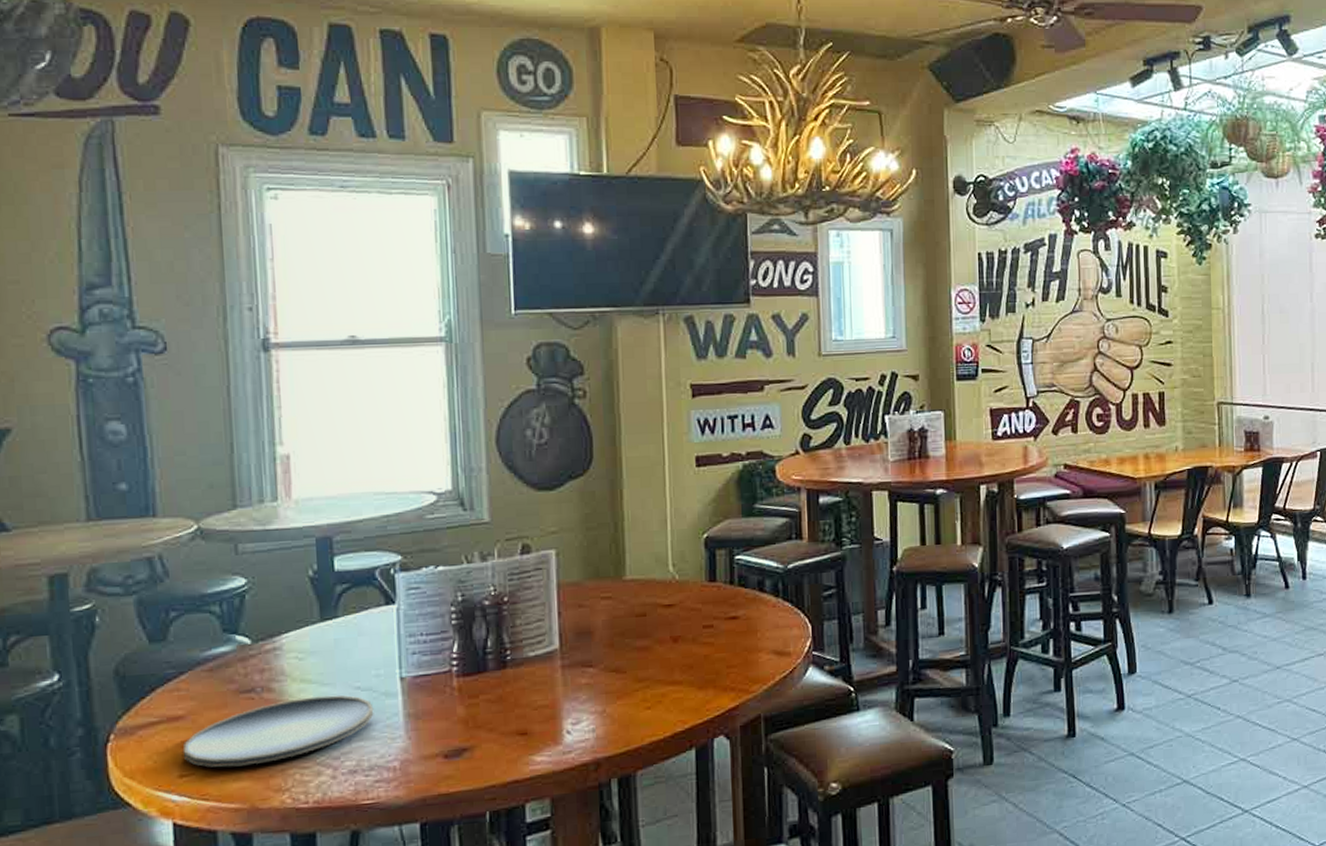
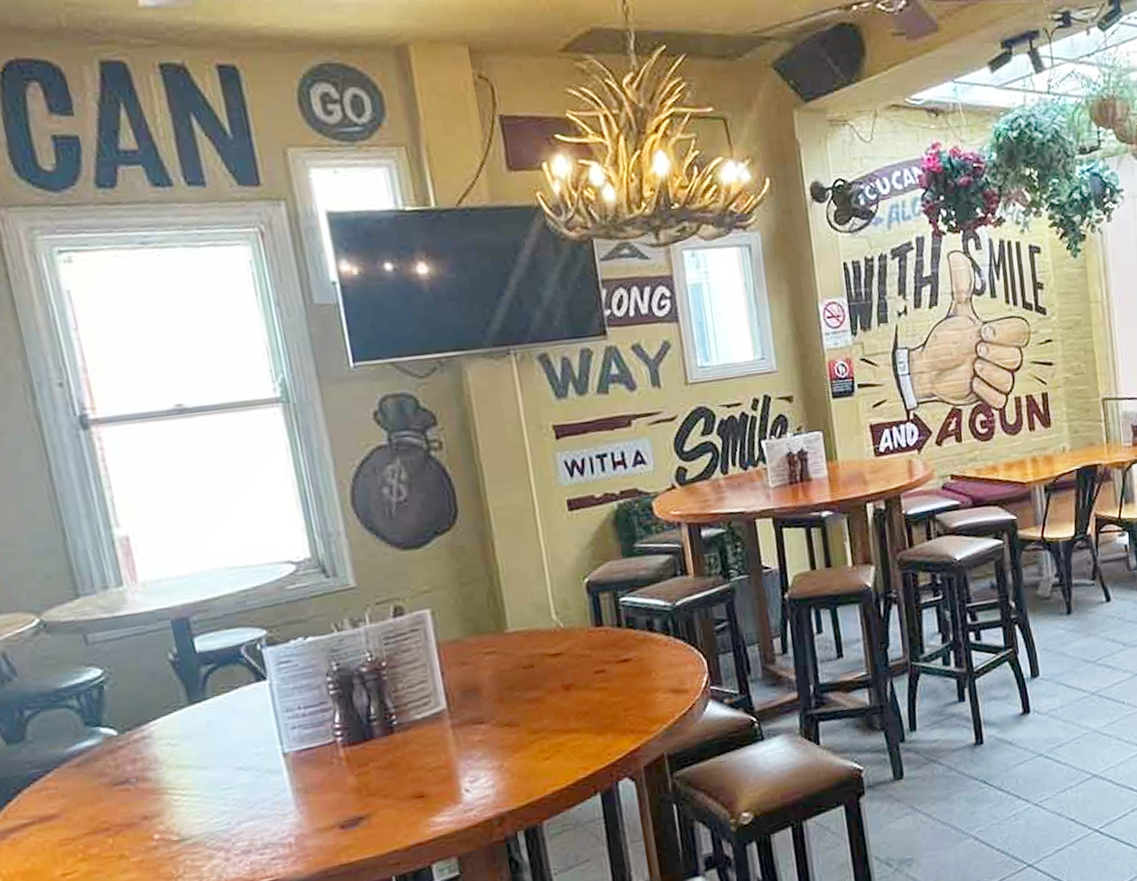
plate: present [183,695,374,768] -> none [61,776,261,863]

